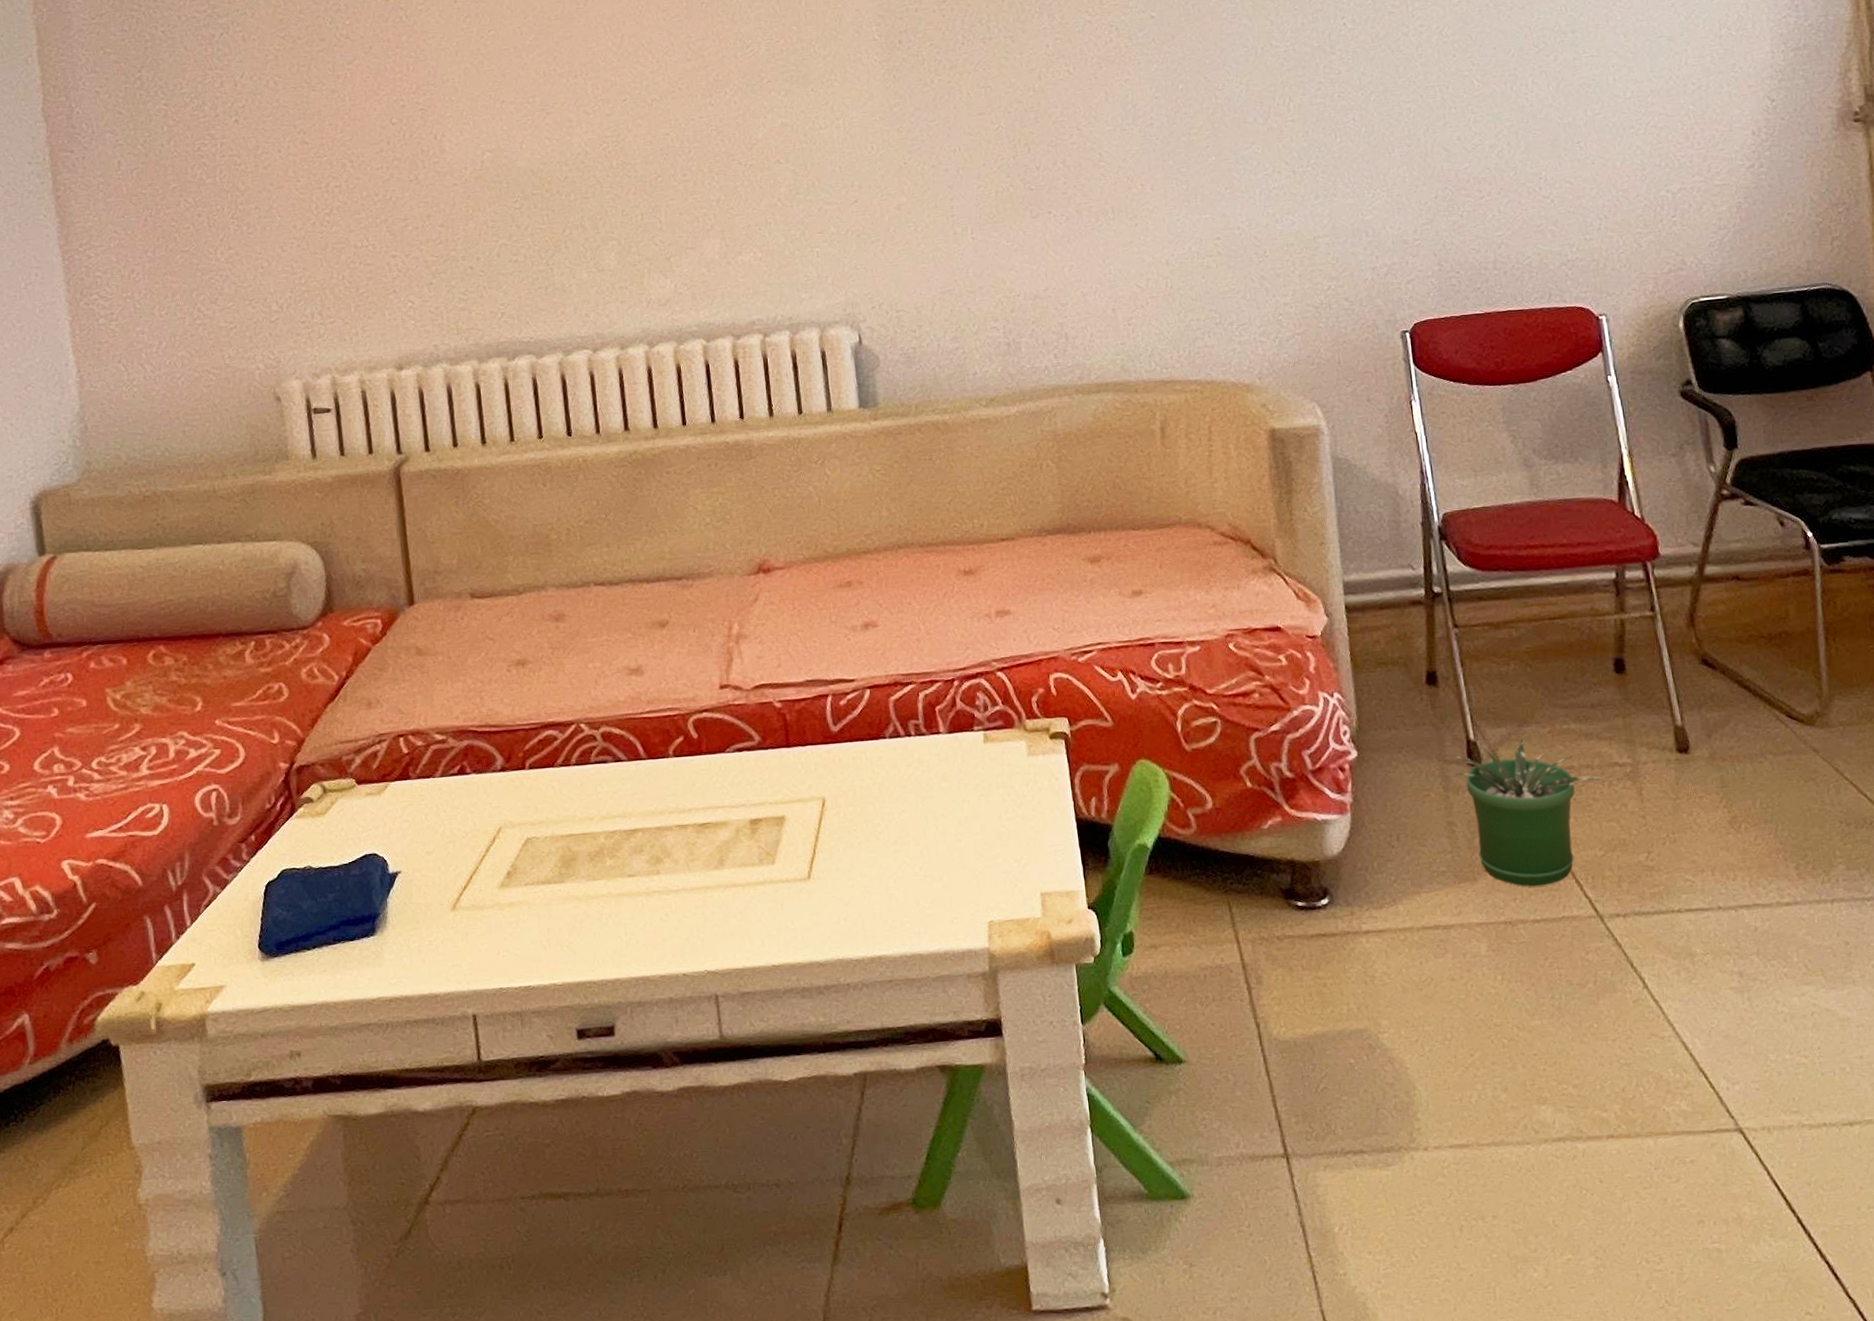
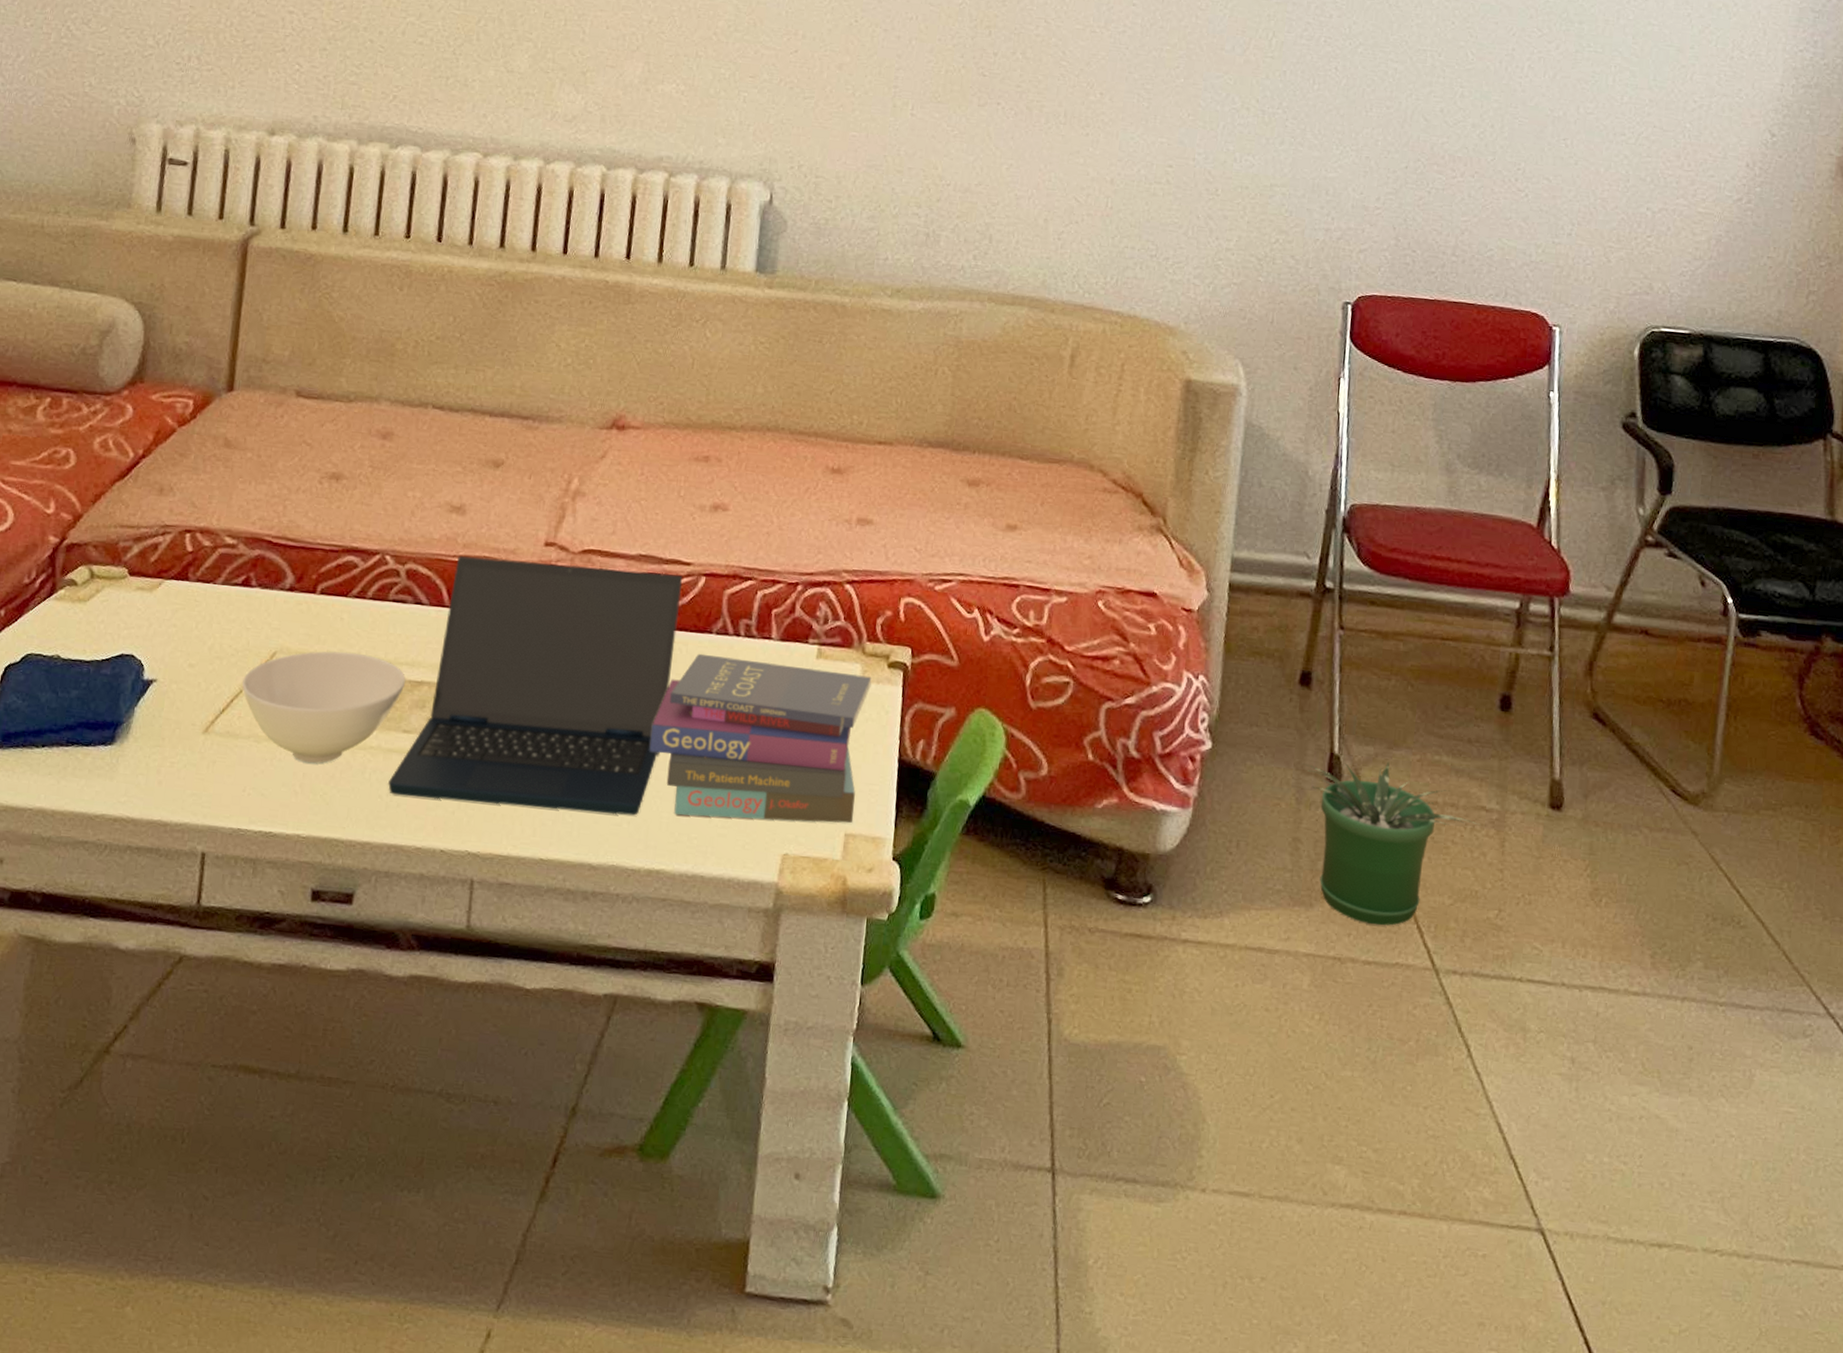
bowl: none [477,814,622,920] -> present [242,651,406,764]
laptop: none [623,691,860,933] -> present [387,555,683,816]
books: none [848,750,1046,905] -> present [649,653,872,824]

